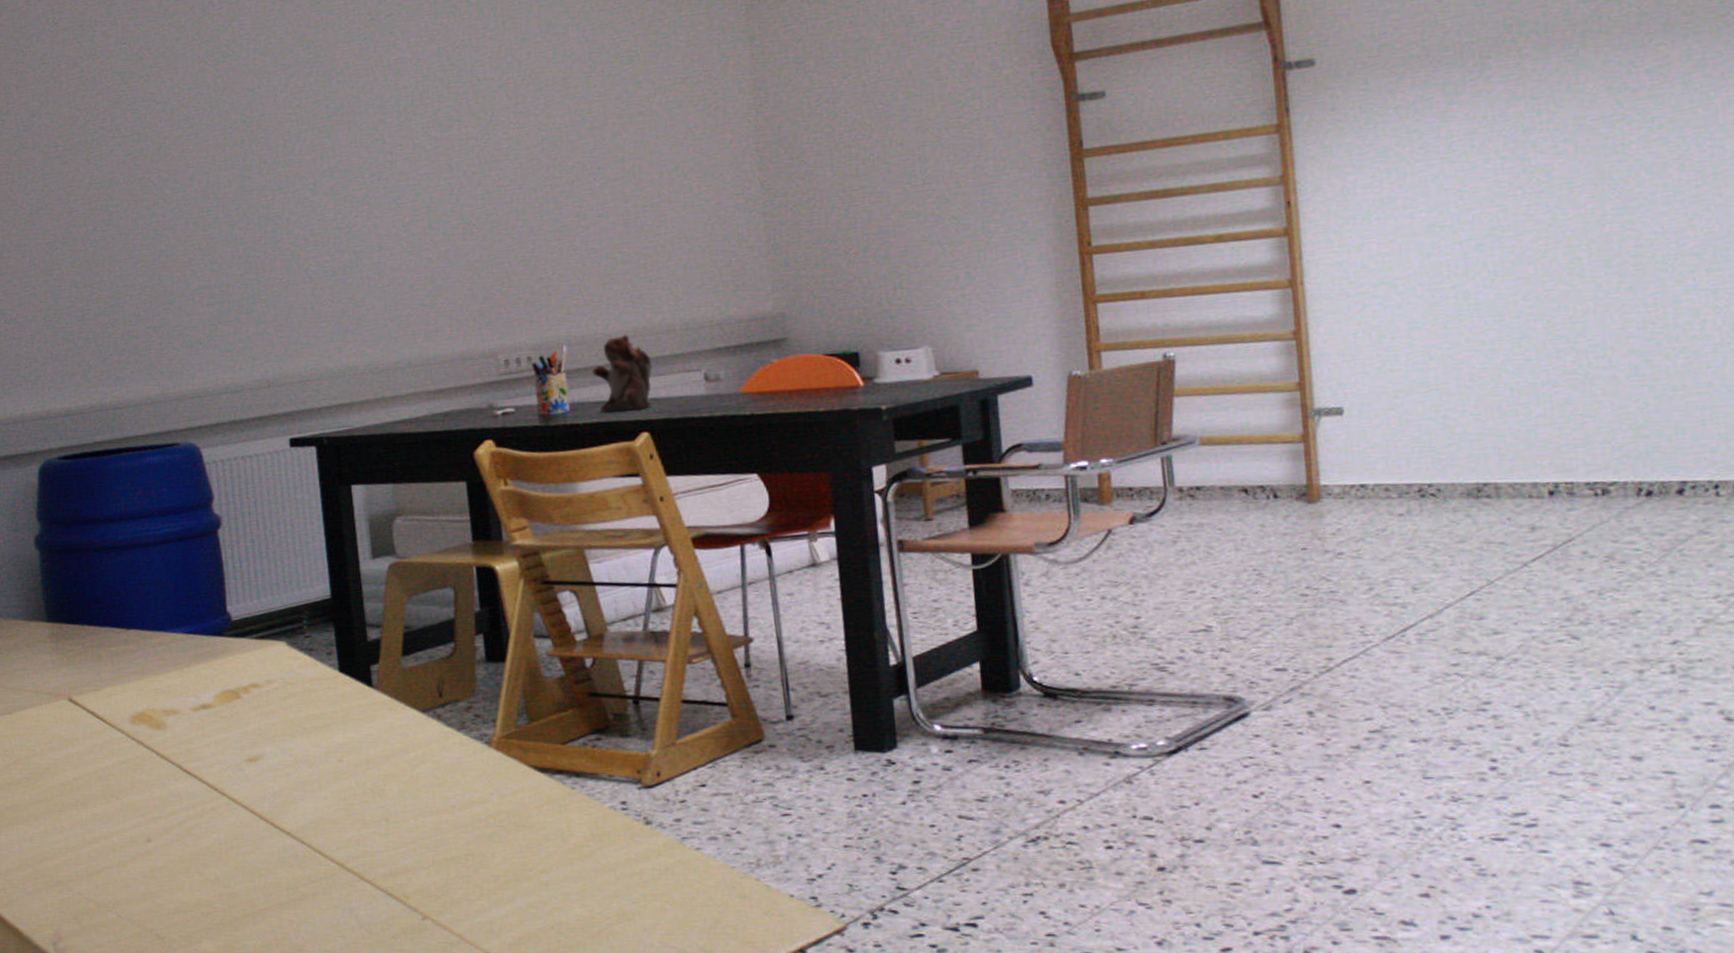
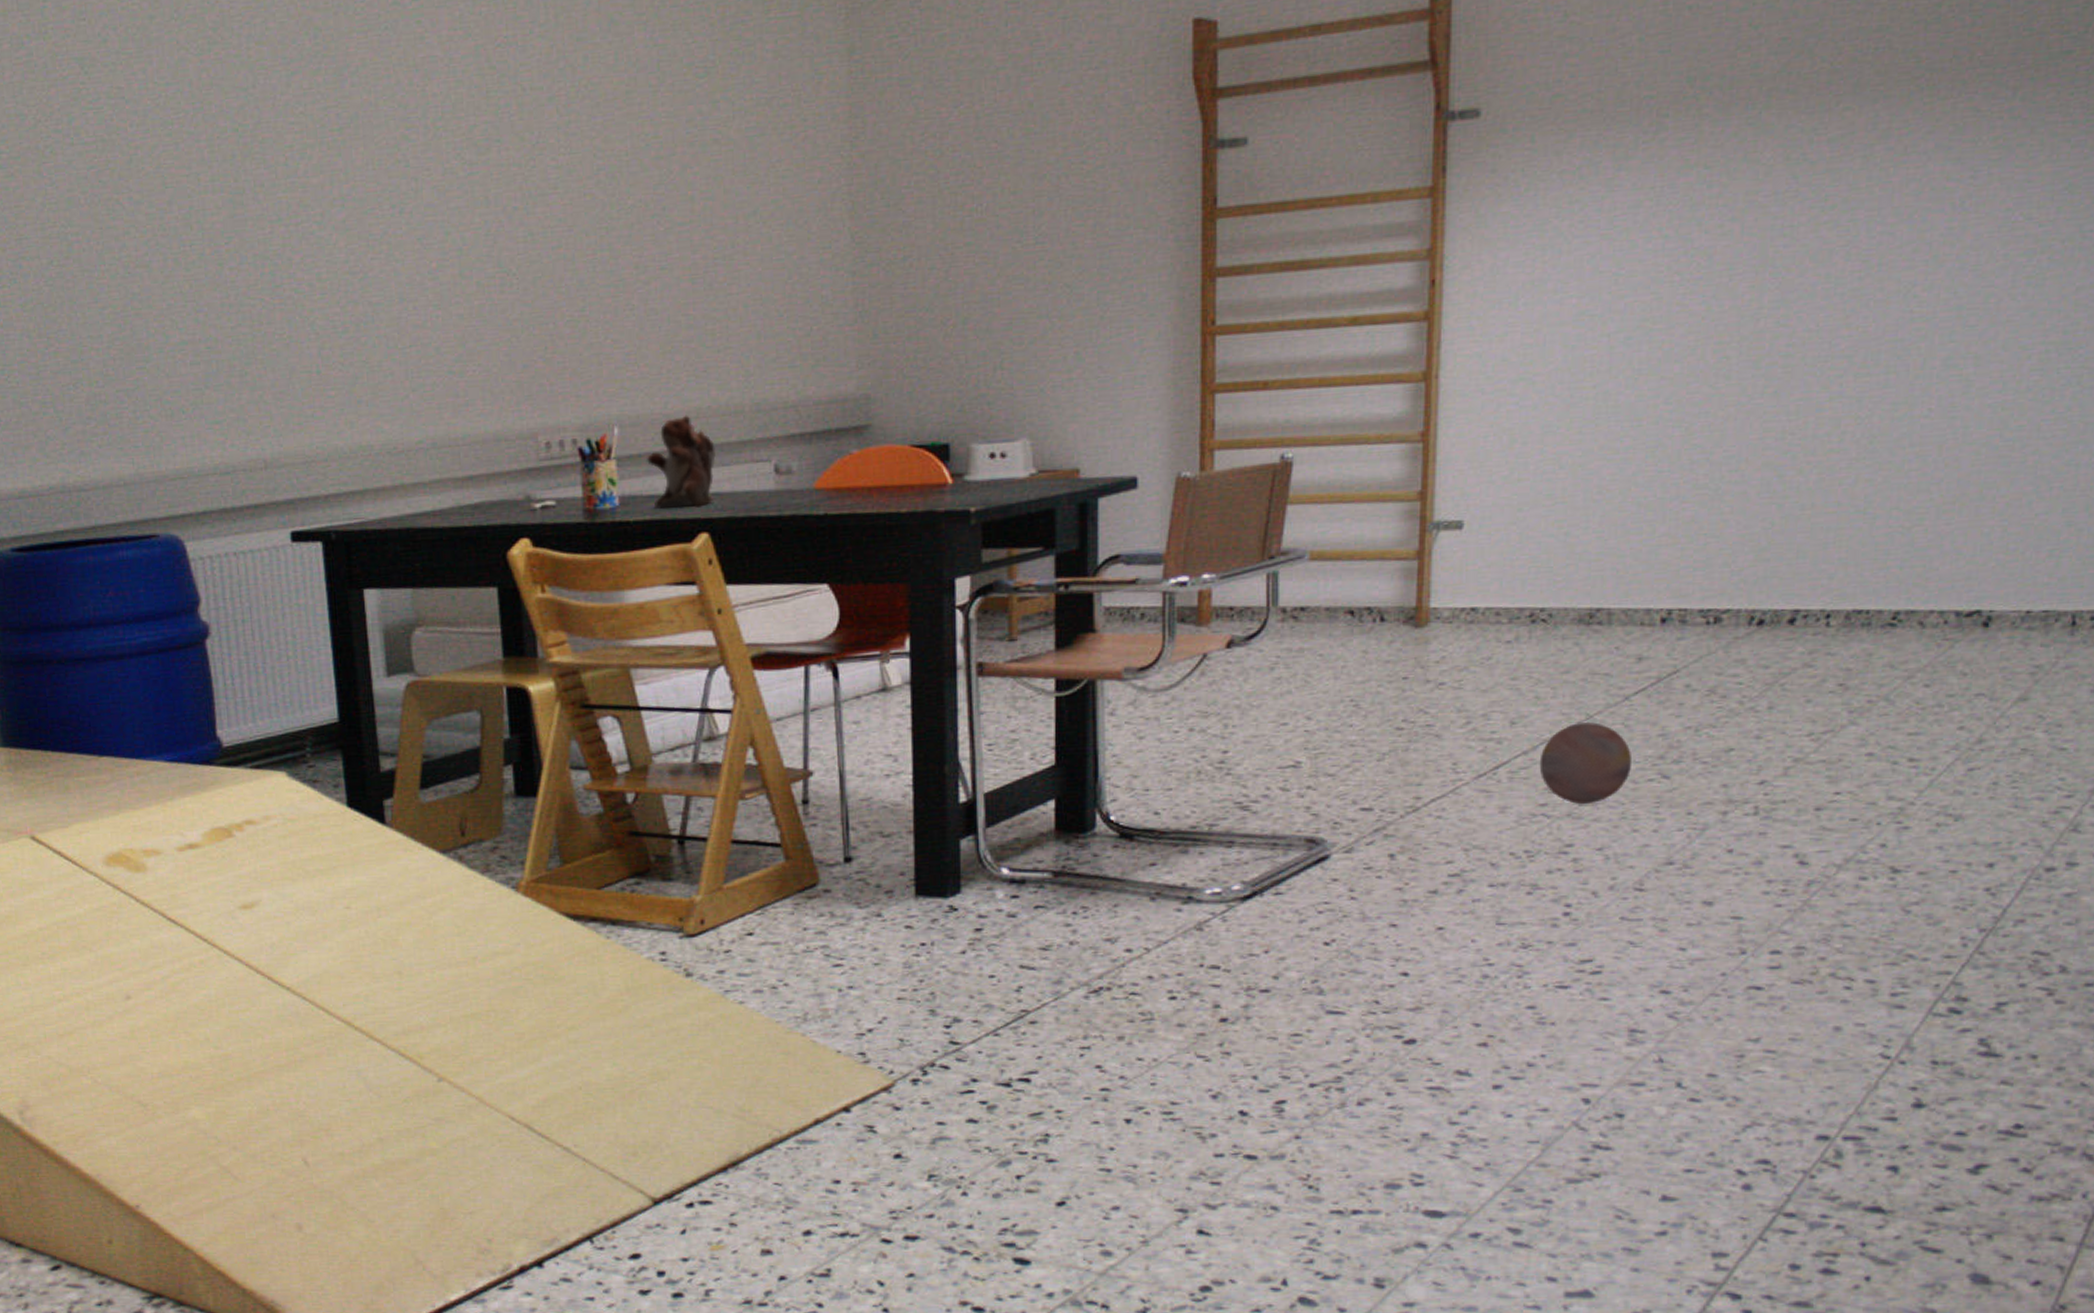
toy ball: none [1446,587,1540,664] -> present [1539,722,1633,804]

